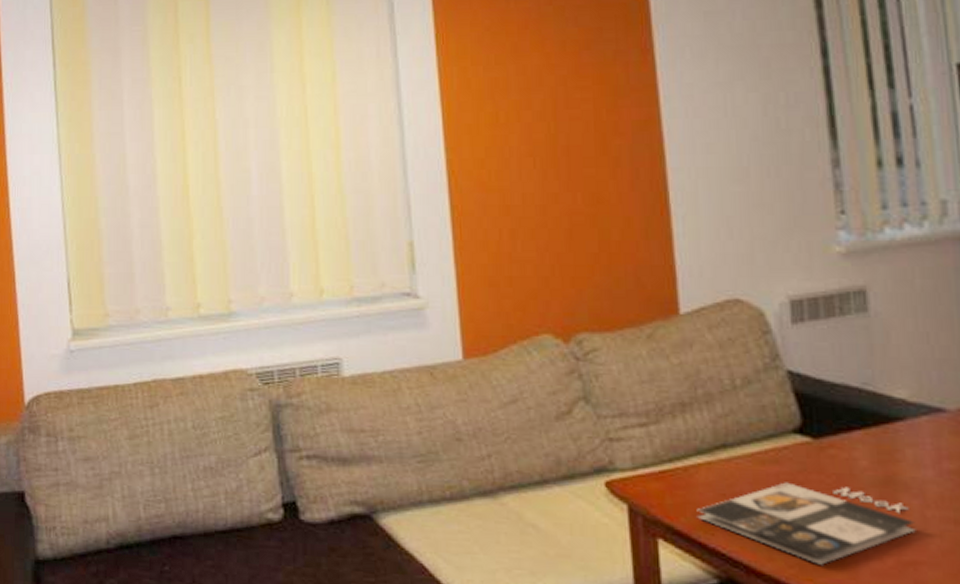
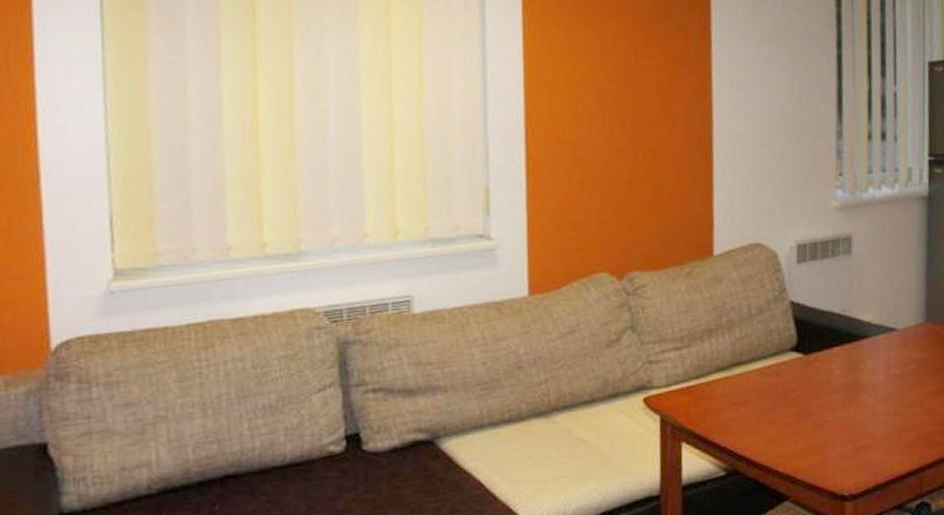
magazine: present [696,482,916,565] -> none [713,390,869,453]

